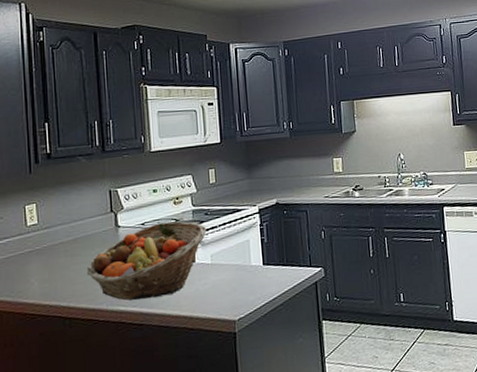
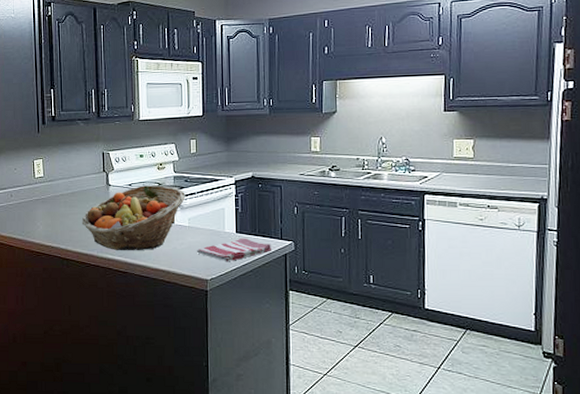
dish towel: none [222,269,302,299] -> present [197,238,272,262]

